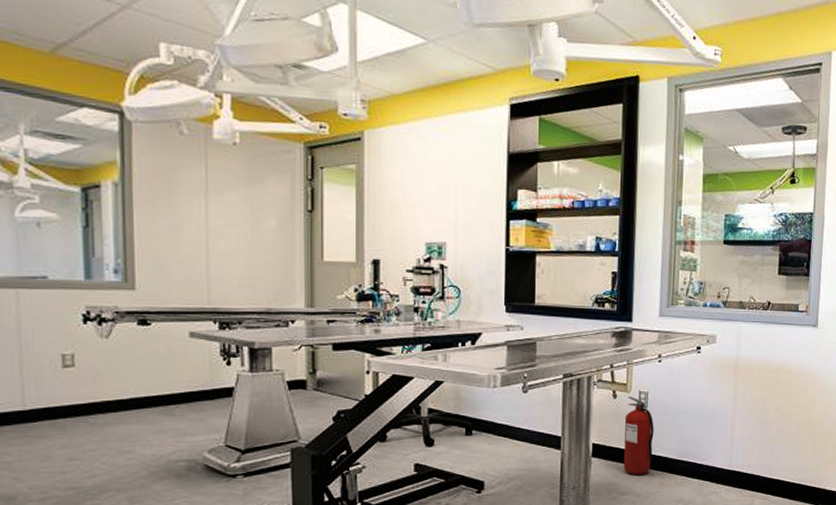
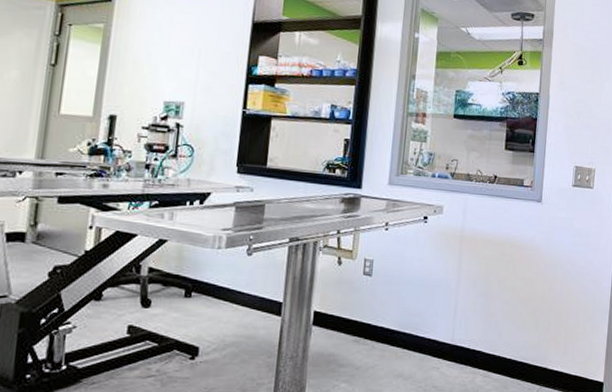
fire extinguisher: present [623,396,654,475] -> none [344,263,378,346]

